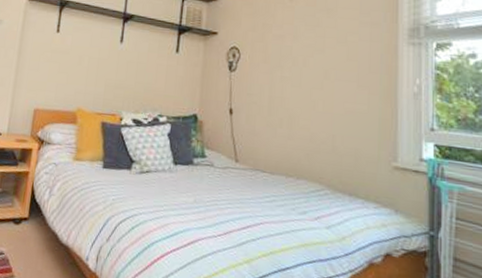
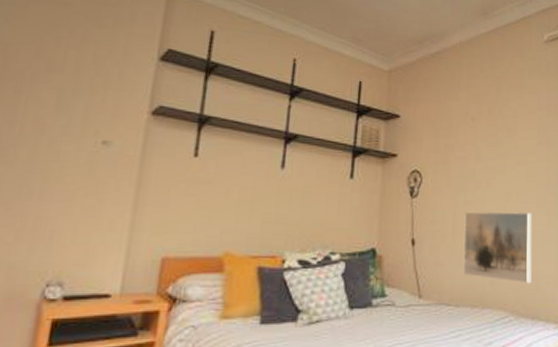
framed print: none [278,87,352,161] -> present [462,211,532,284]

